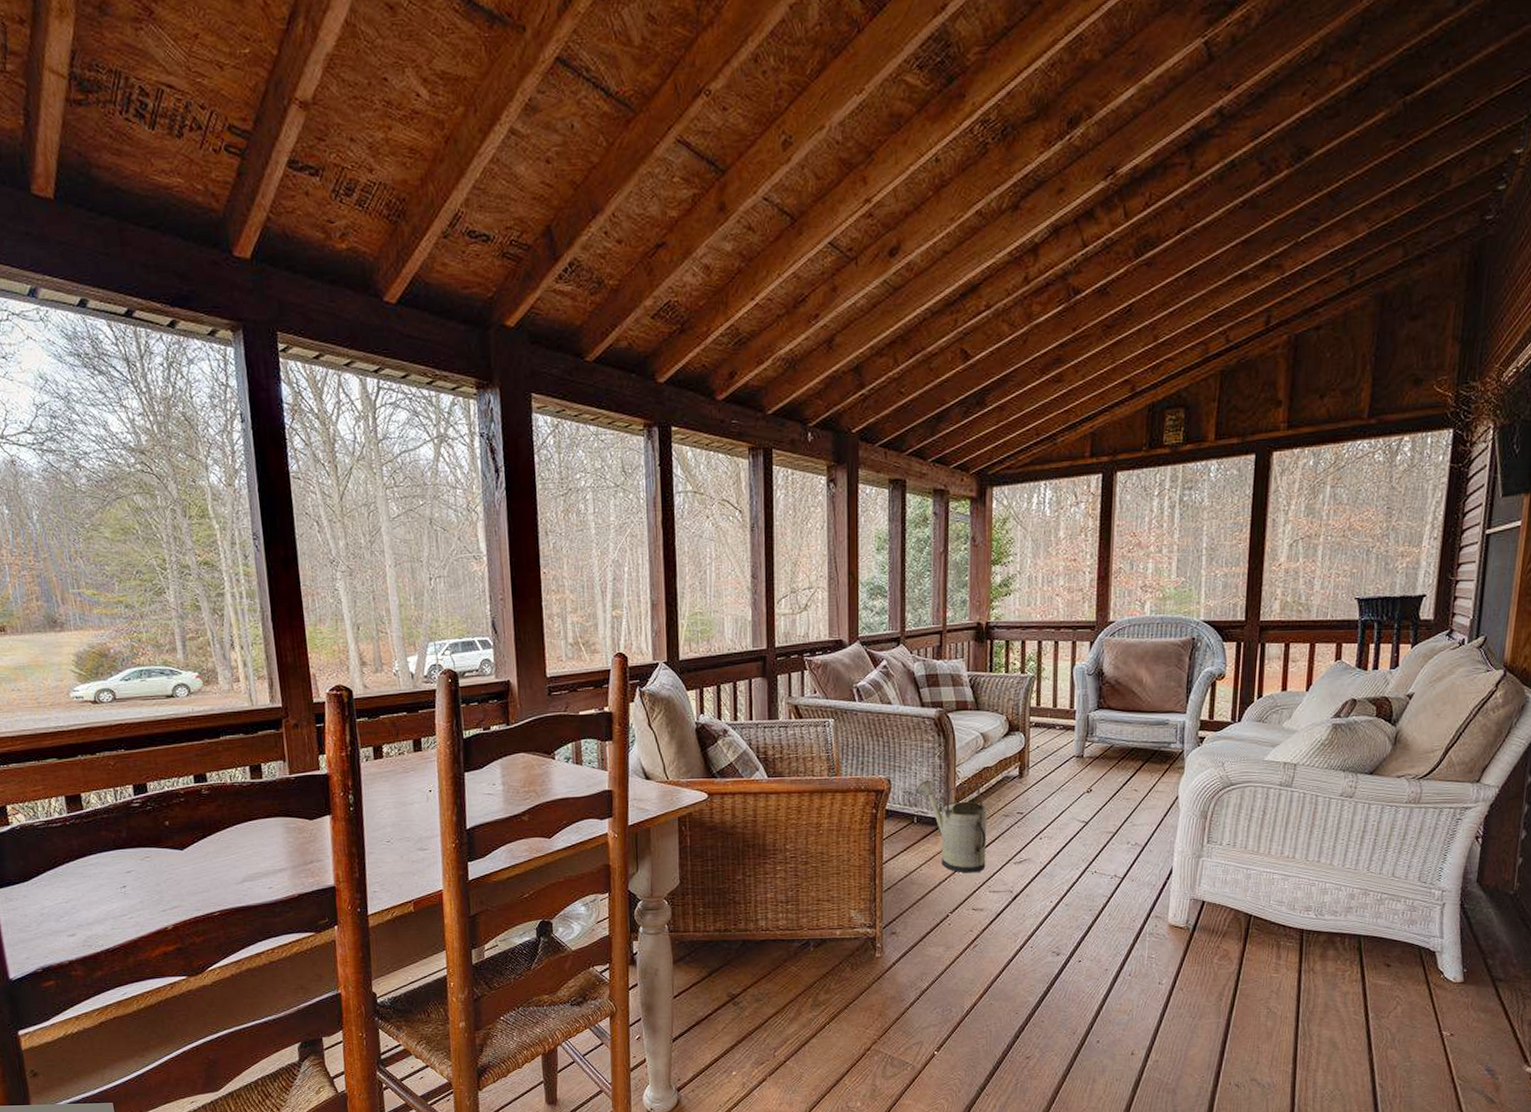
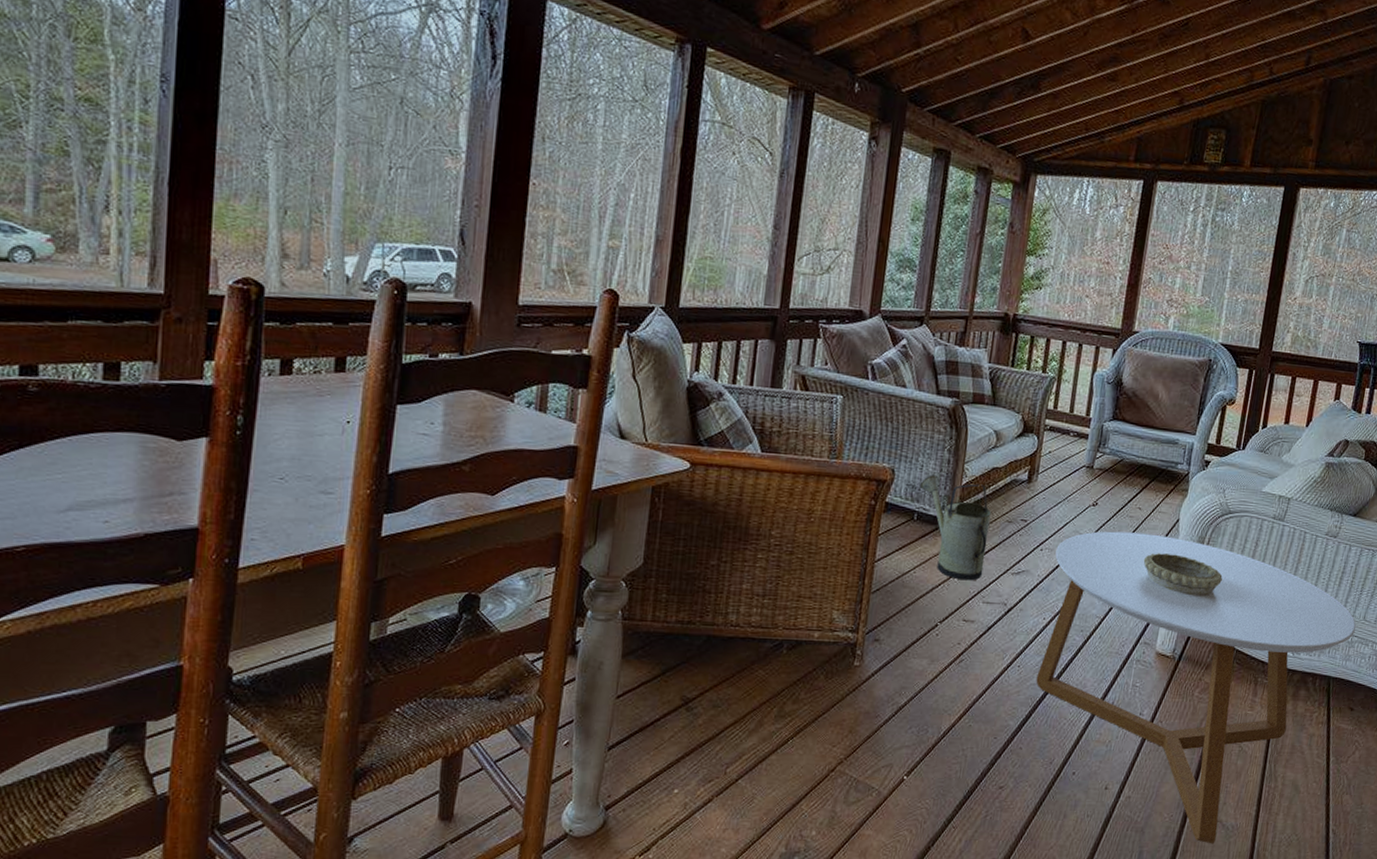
coffee table: none [1050,813,1385,1102] -> present [1036,531,1357,844]
decorative bowl: none [1145,830,1231,868] -> present [1143,553,1223,596]

